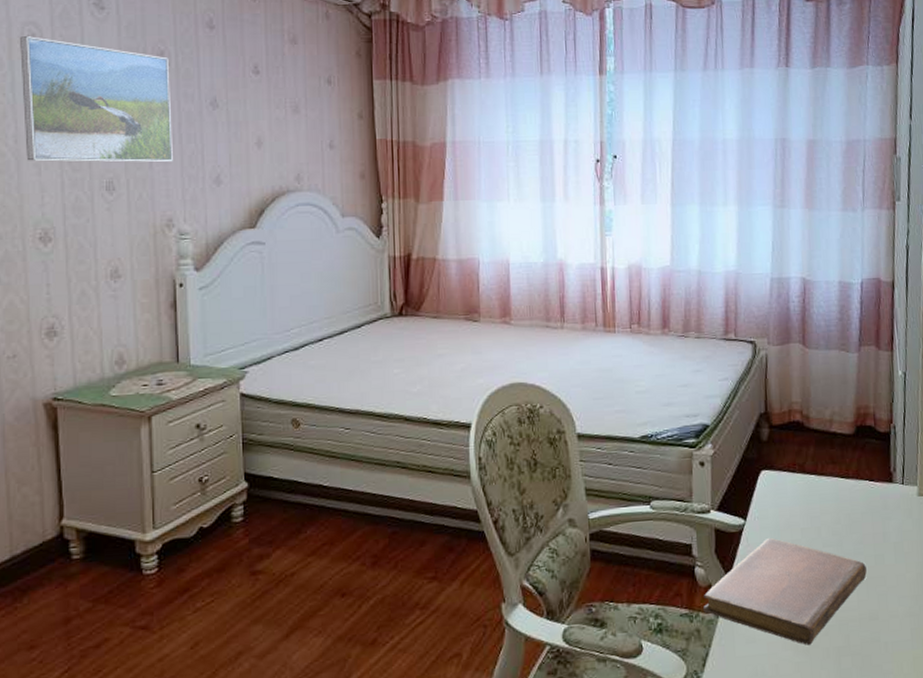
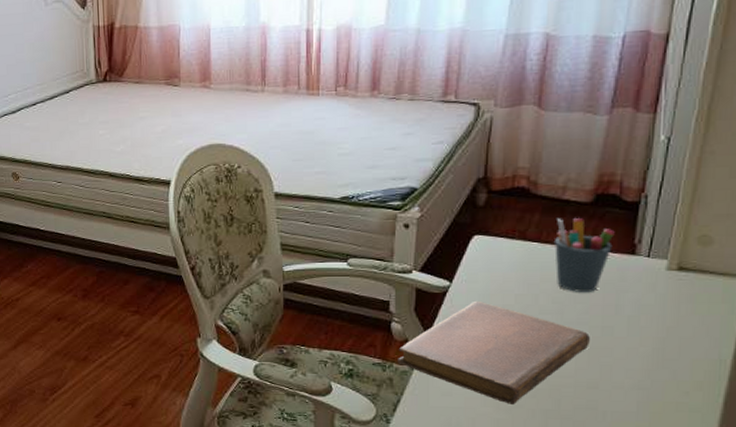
pen holder: none [827,450,875,523] -> present [553,218,615,292]

